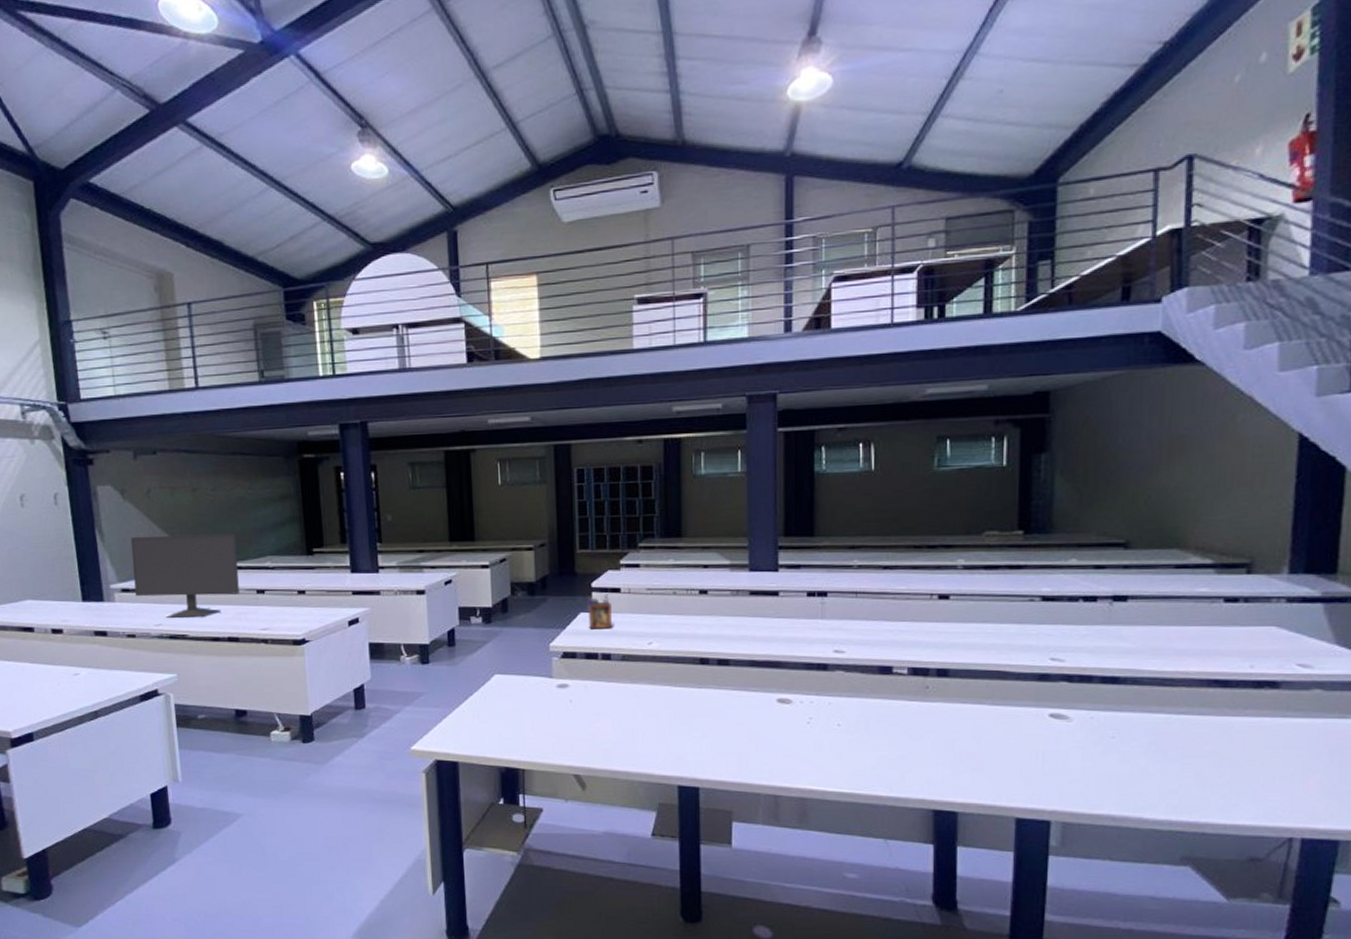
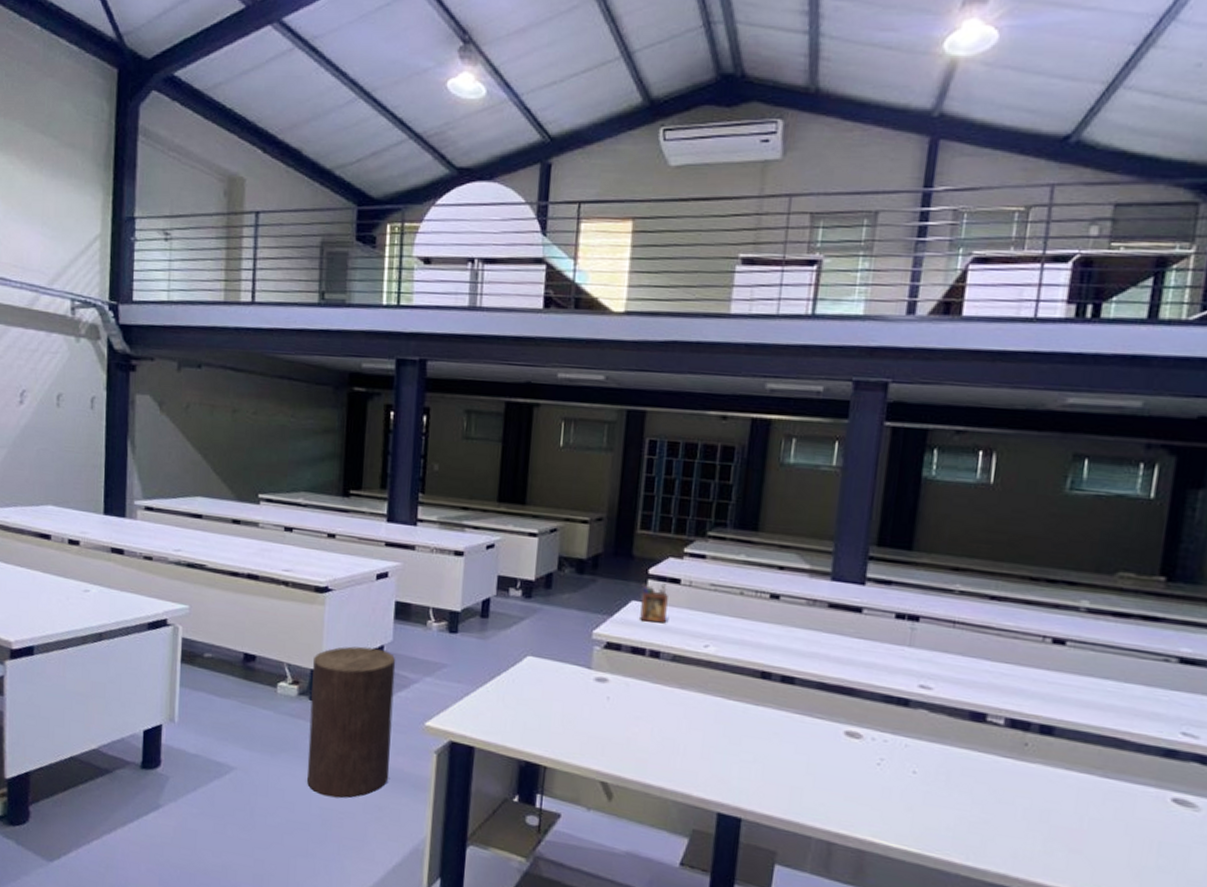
computer monitor: present [130,533,240,619] -> none [159,452,271,549]
stool: none [301,687,384,826] -> present [307,646,396,798]

